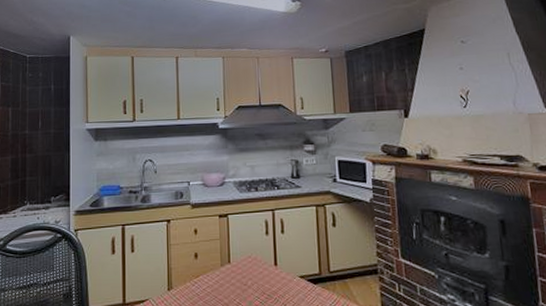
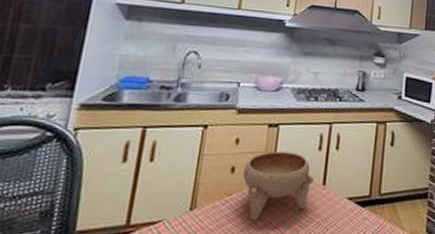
bowl: none [205,238,266,298] -> present [243,151,314,221]

